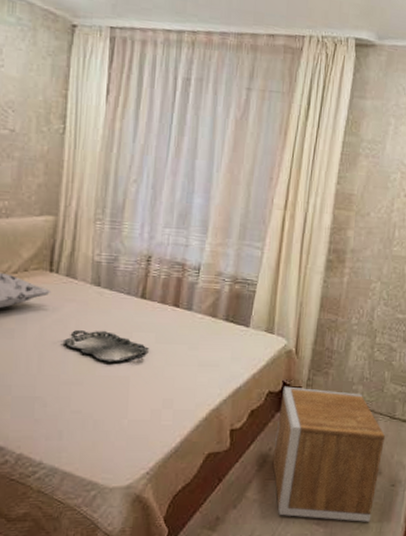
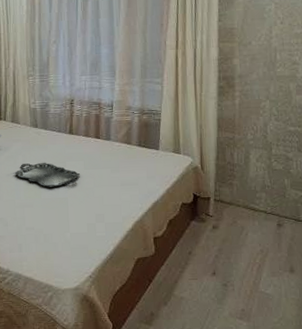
nightstand: present [272,386,385,522] -> none [192,197,293,316]

